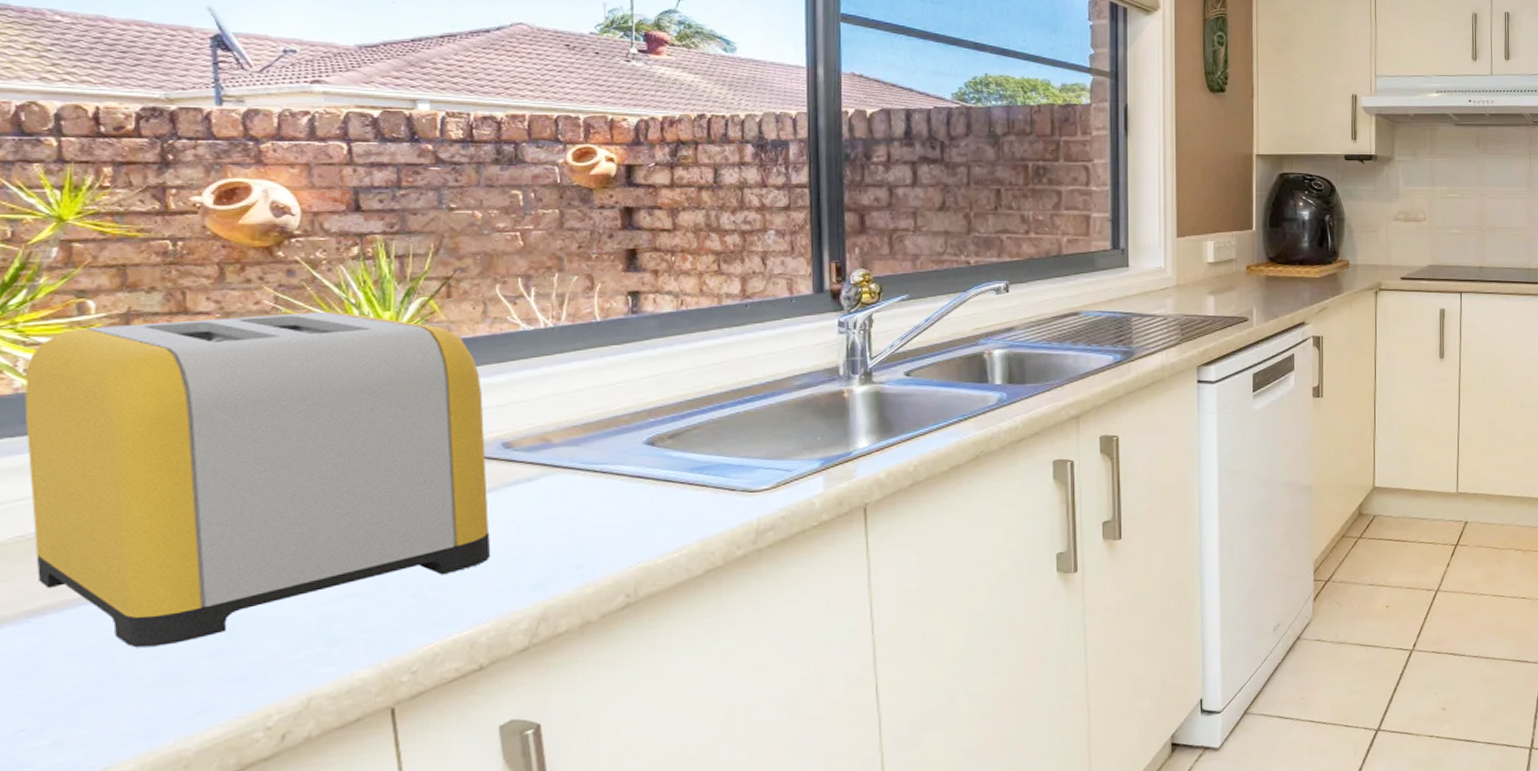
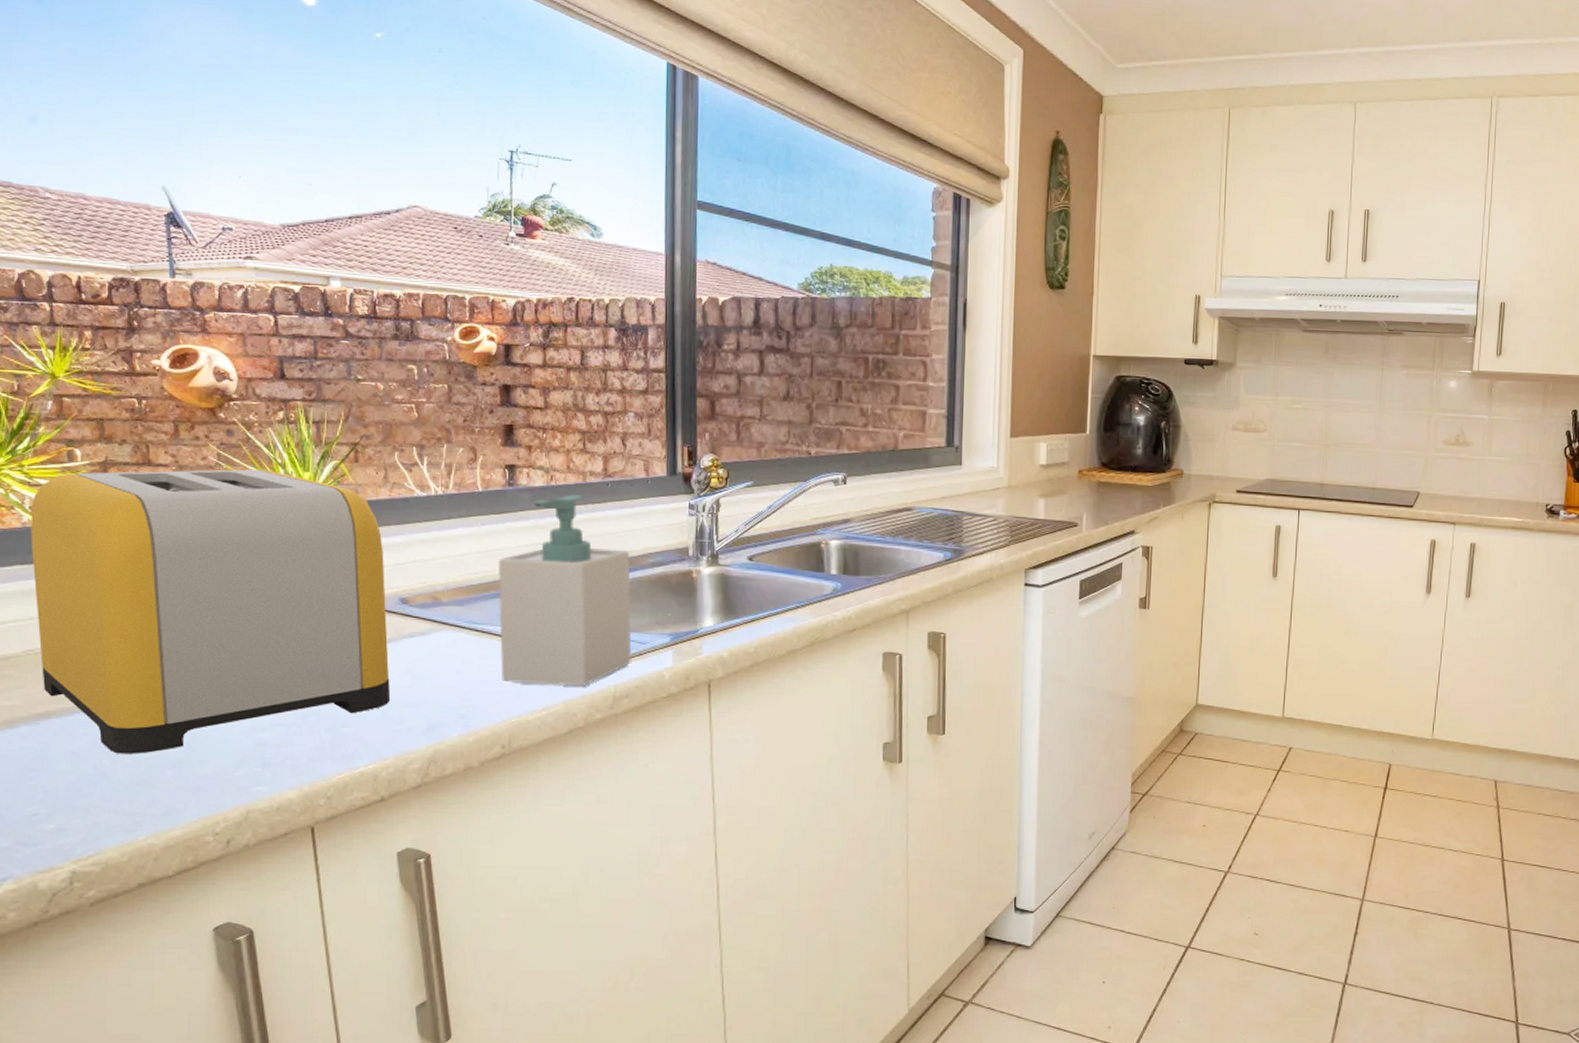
soap bottle: none [620,318,777,525] -> present [498,494,632,686]

